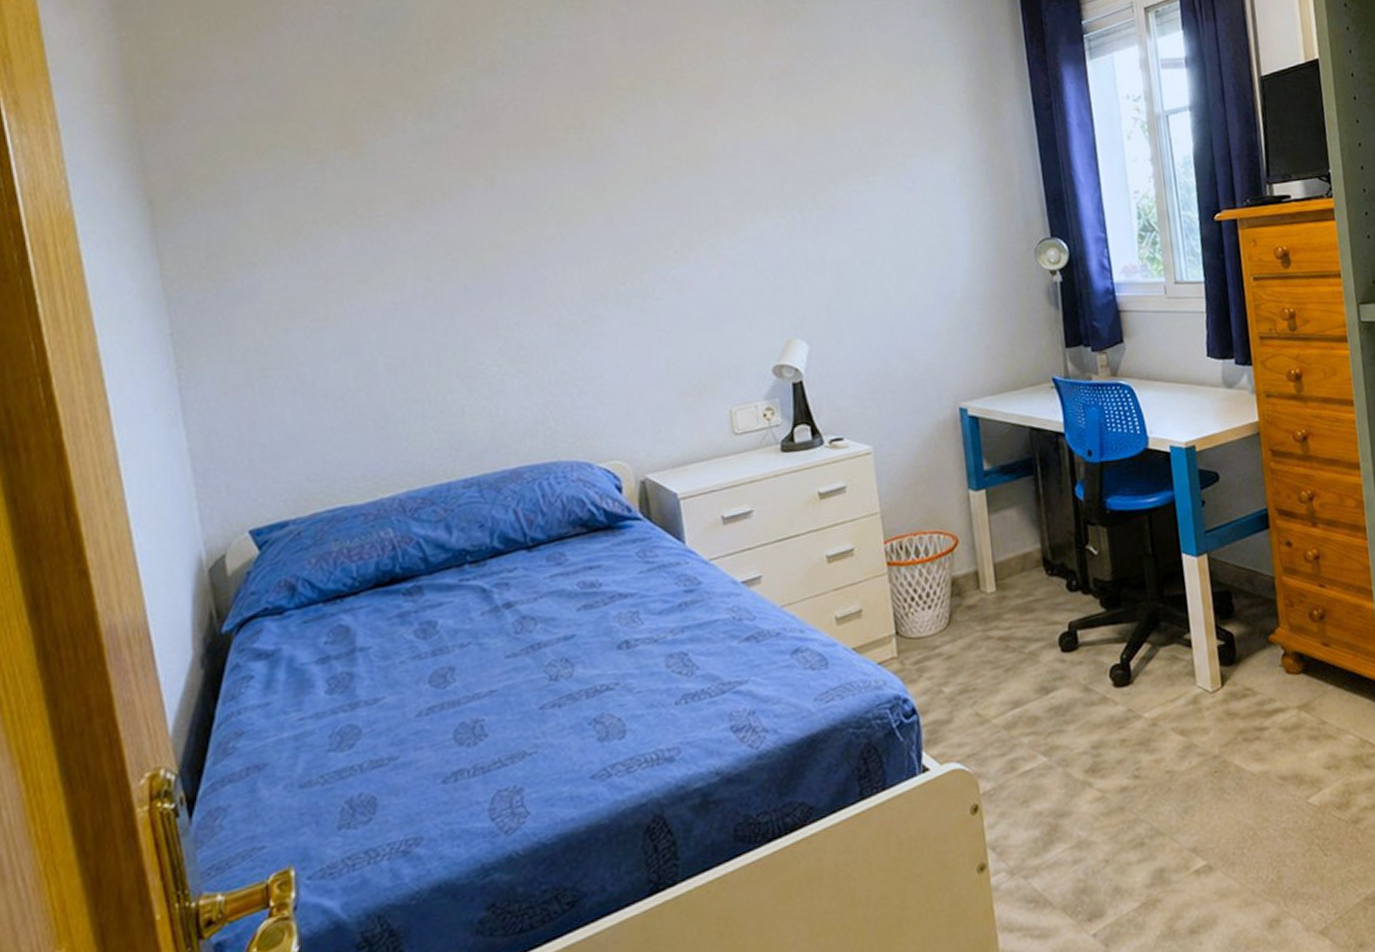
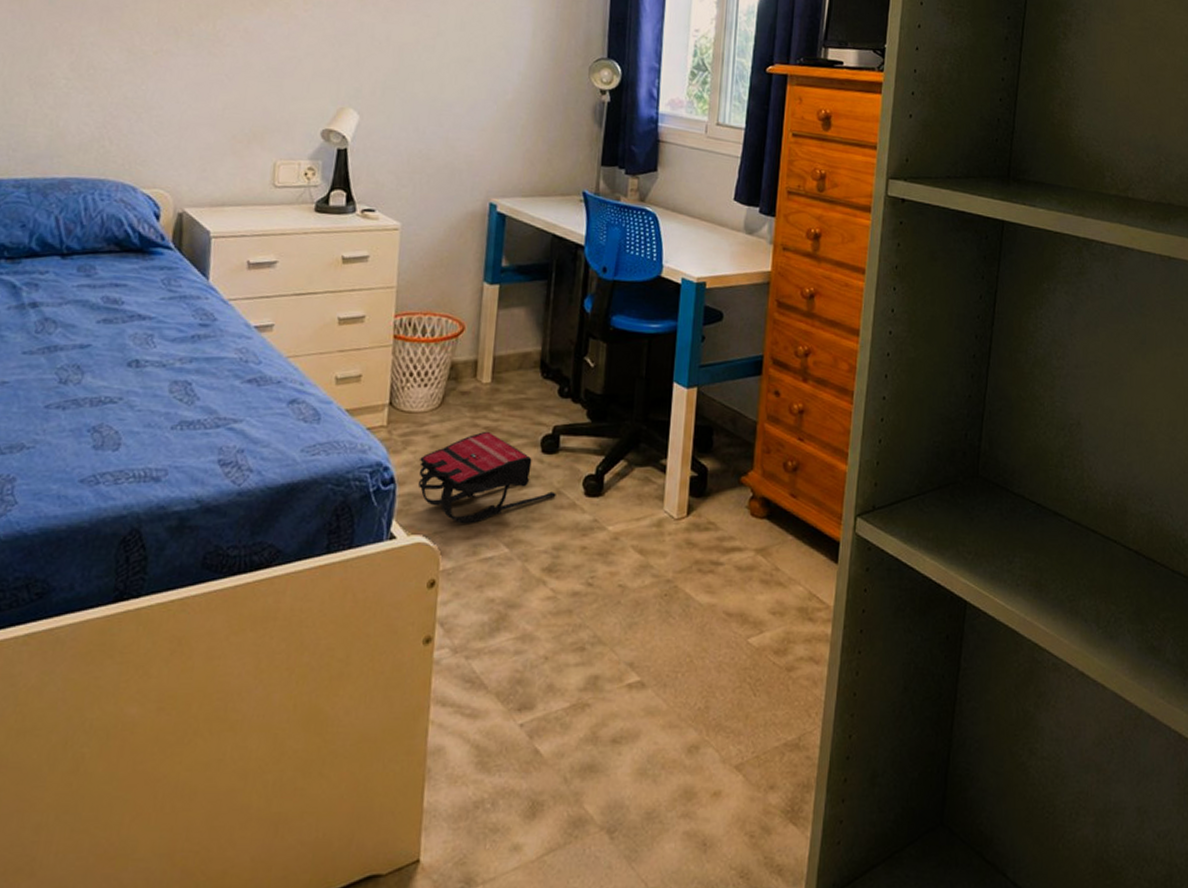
backpack: none [938,641,1085,742] -> present [417,431,556,524]

